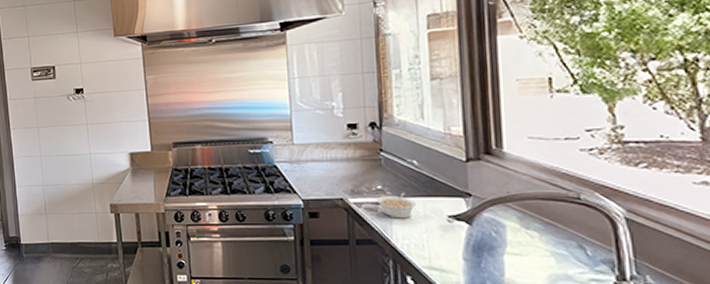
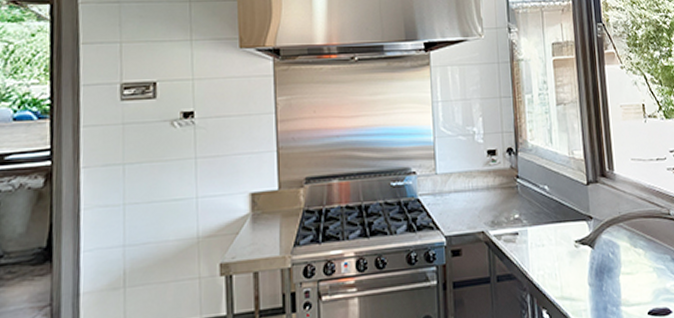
legume: present [376,192,416,219] -> none [514,220,548,249]

